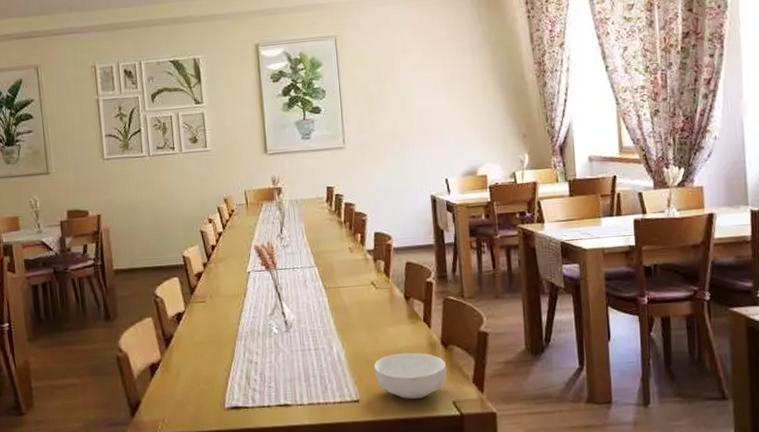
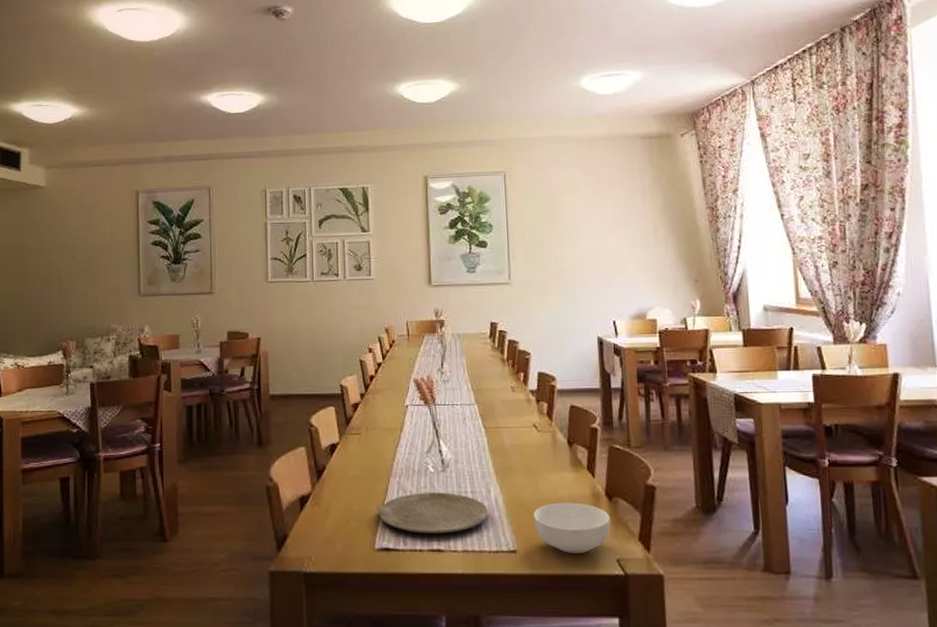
plate: none [227,351,331,391] -> present [379,493,488,534]

